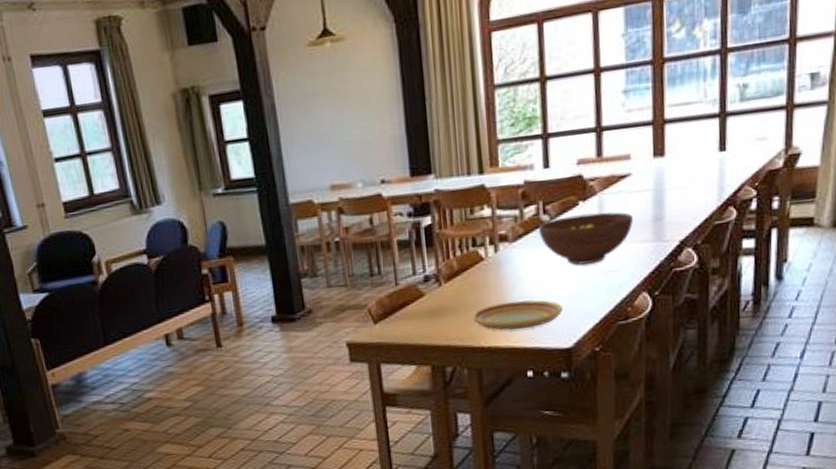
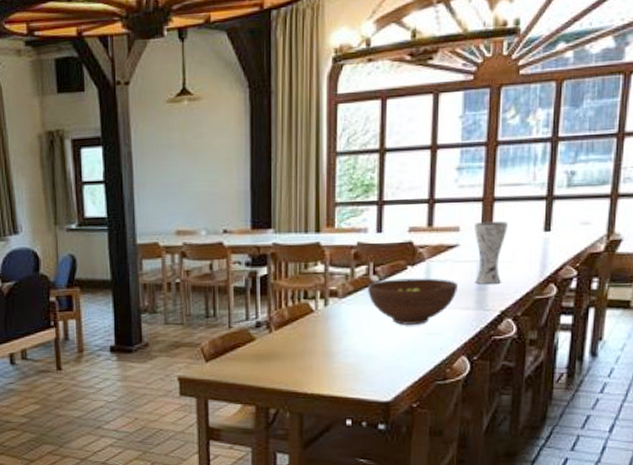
plate: present [472,300,563,330] -> none [299,353,384,379]
vase: none [646,144,681,214] -> present [475,221,508,284]

